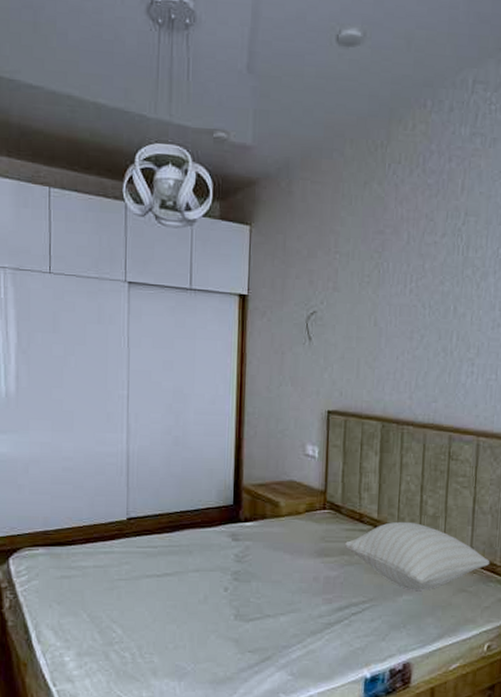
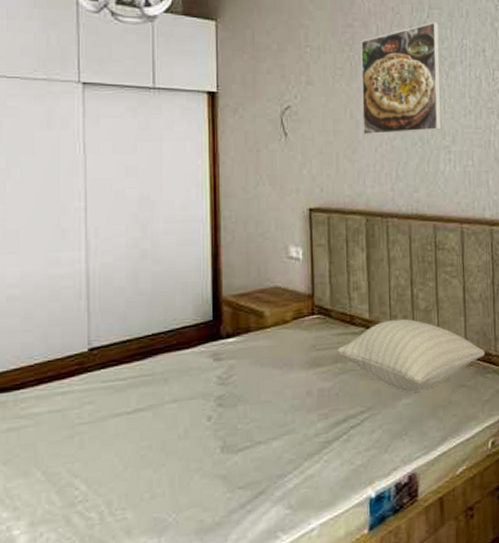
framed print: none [386,229,474,344] -> present [361,21,442,135]

